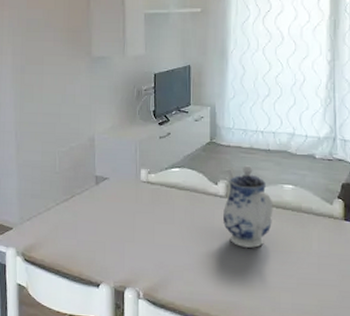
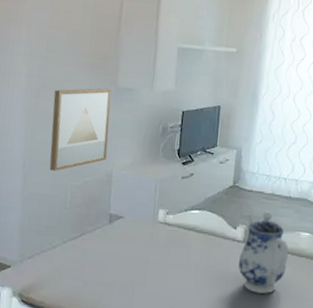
wall art: none [36,59,88,139] -> present [49,88,112,171]

